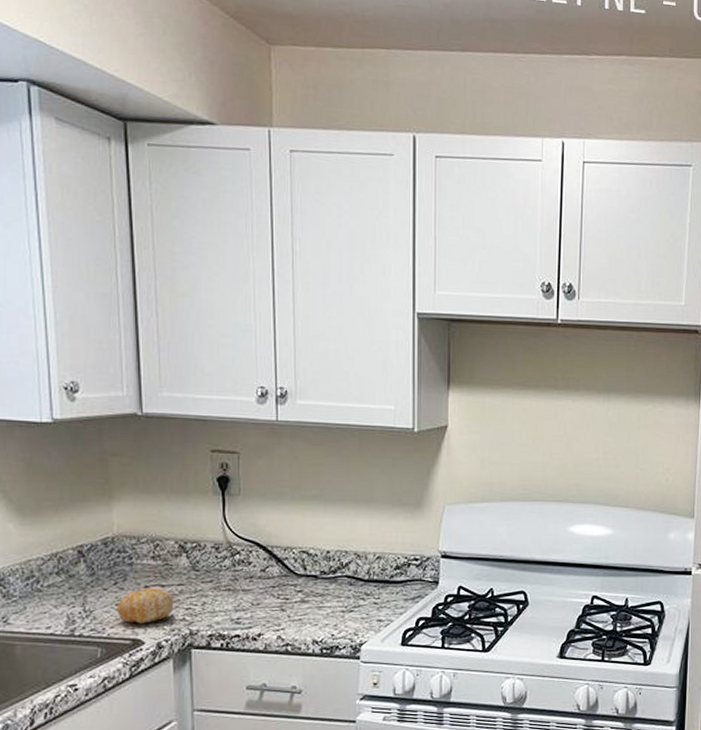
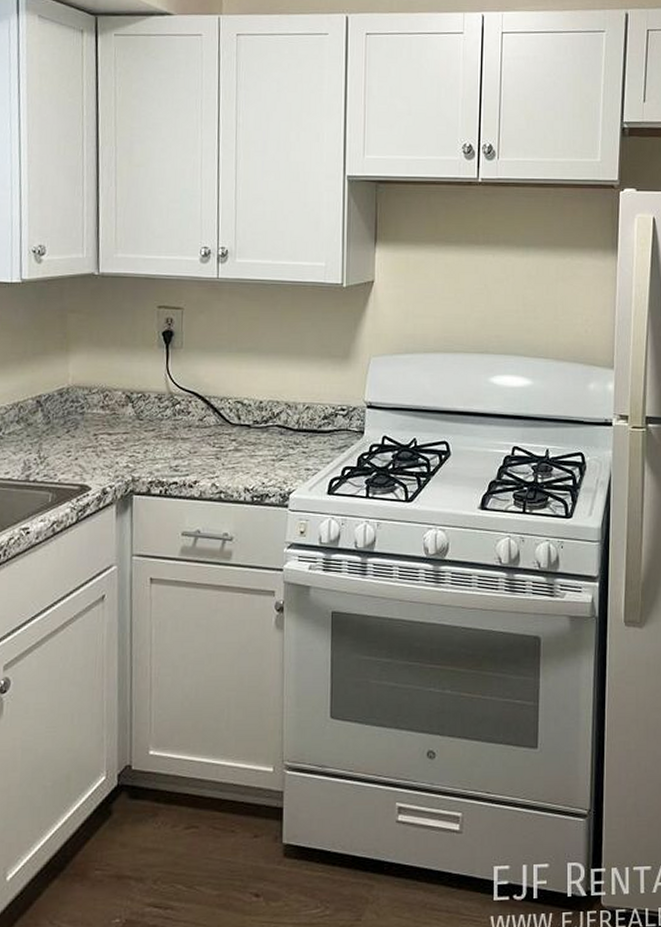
fruit: present [117,587,174,624] -> none [68,435,119,470]

